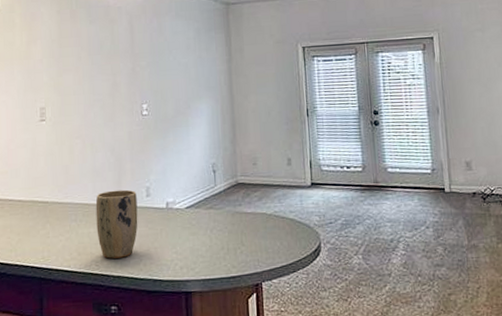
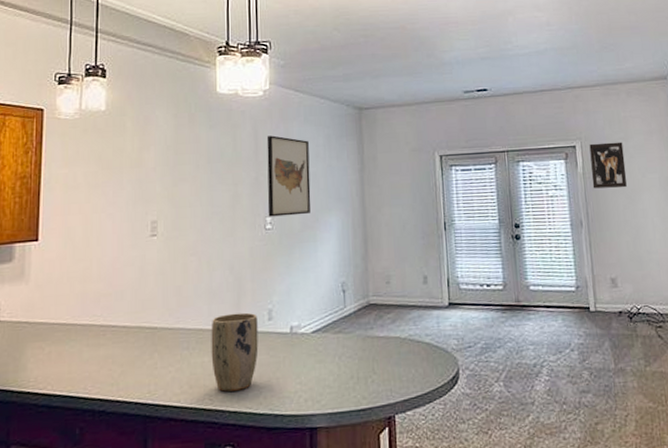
wall art: none [141,29,183,104] -> present [266,135,311,217]
wall art: none [446,33,483,78] -> present [589,142,627,189]

